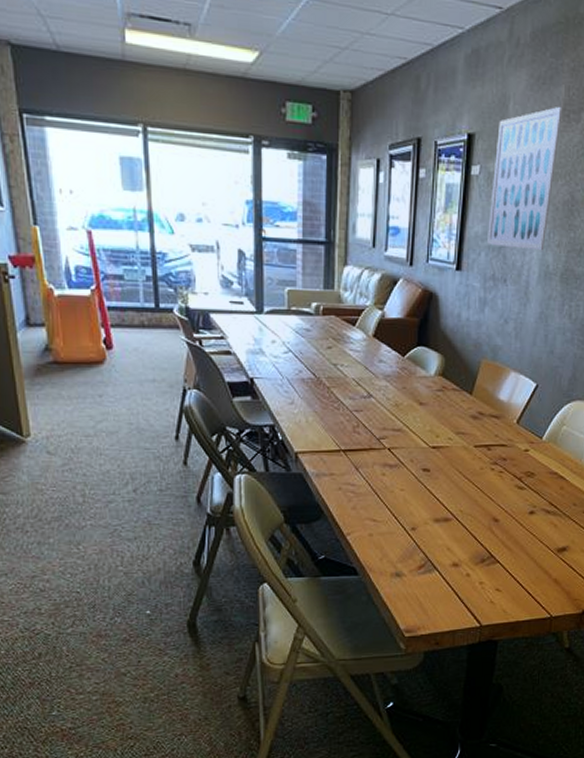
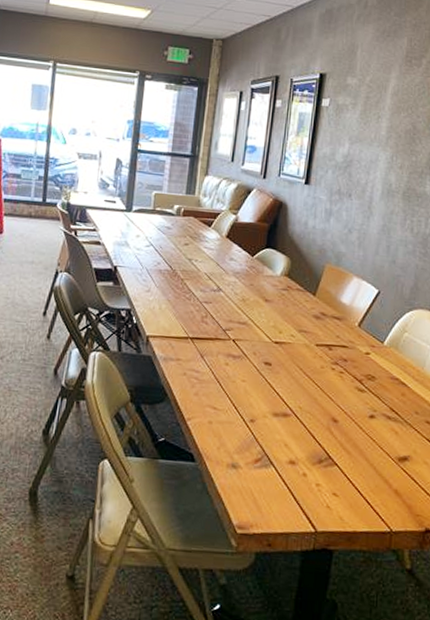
wall art: present [487,106,563,251] -> none [334,53,405,172]

